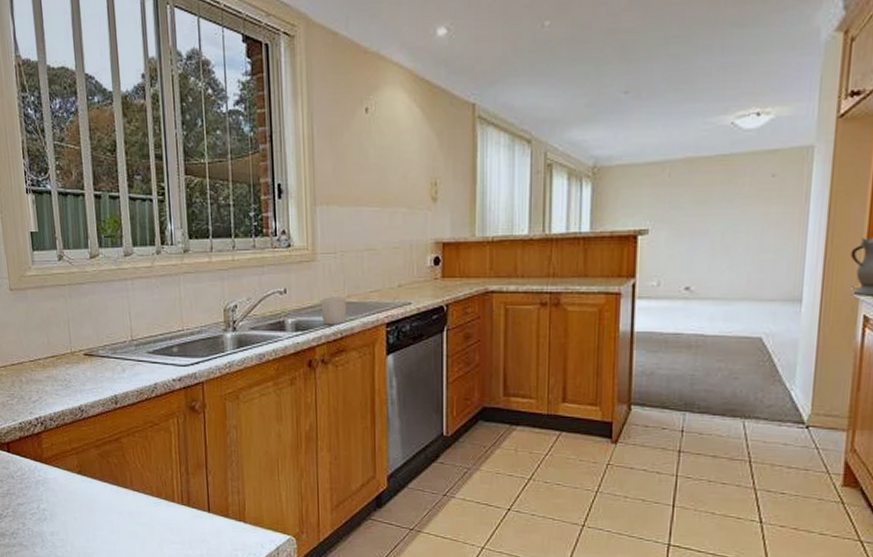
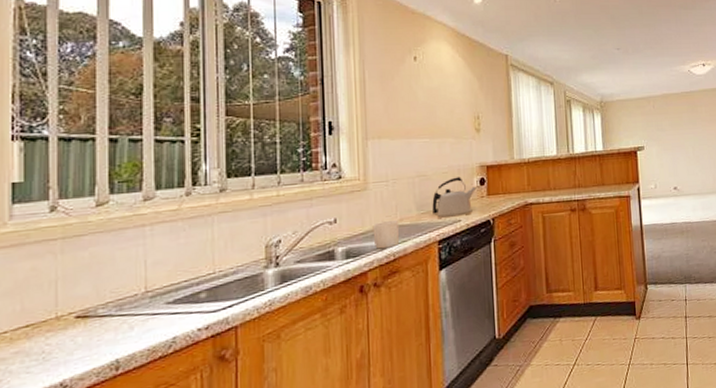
kettle: none [381,253,430,300] -> present [432,176,477,219]

